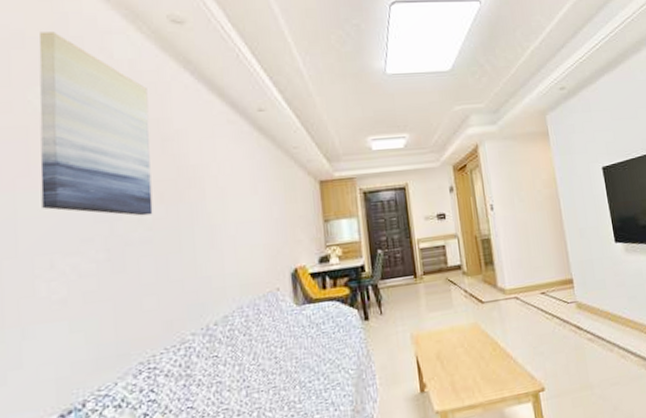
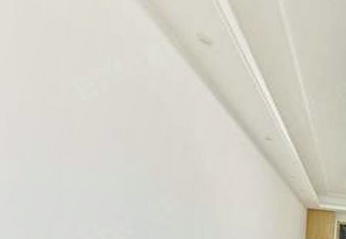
wall art: present [38,31,153,216] -> none [82,24,175,208]

